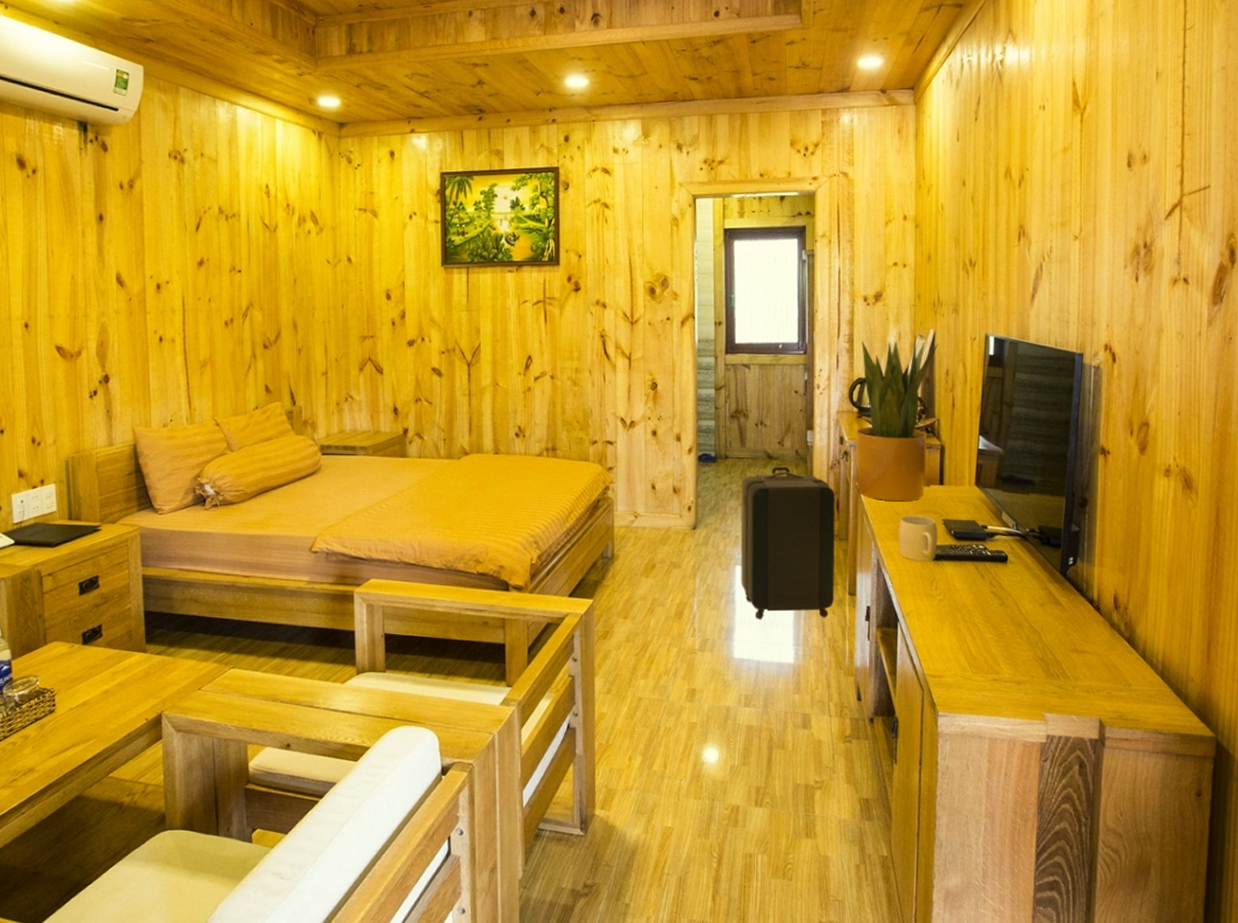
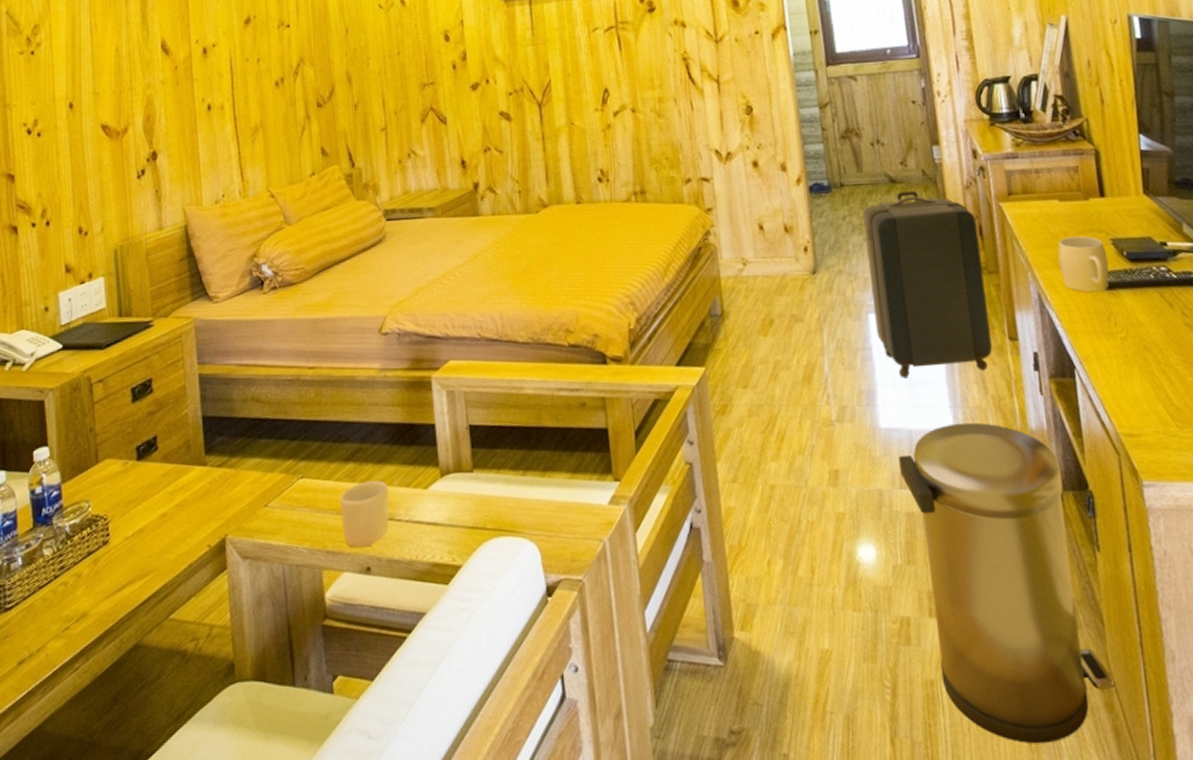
cup: none [266,674,310,728] -> present [340,480,390,548]
pedal bin: none [746,658,893,904] -> present [899,422,1115,744]
planter: present [855,335,938,502] -> none [982,24,1083,222]

